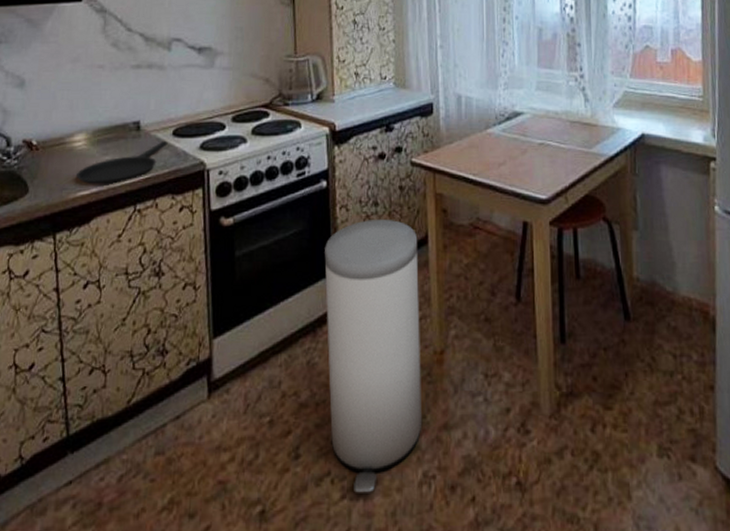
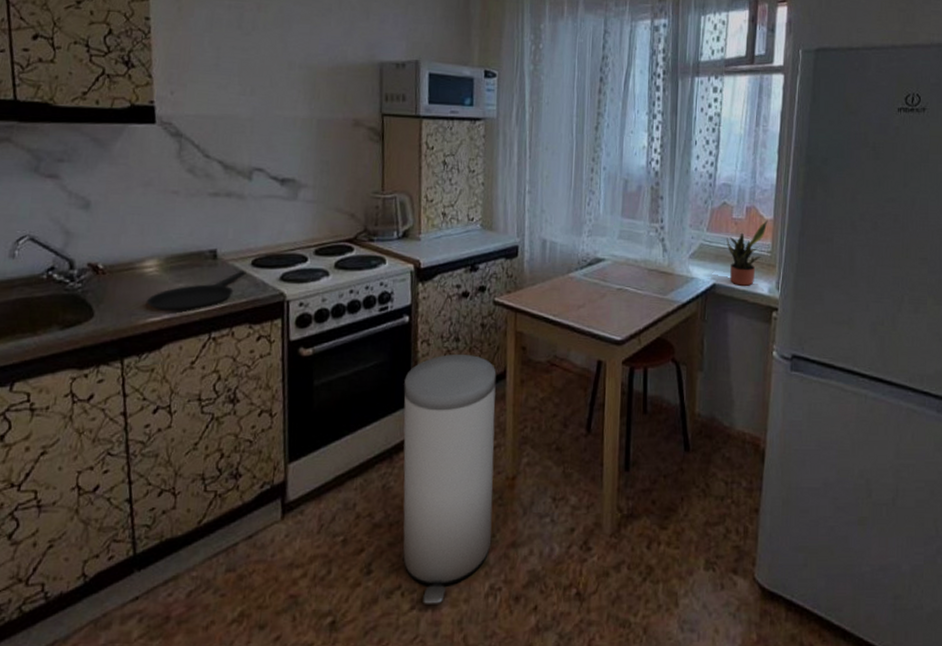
potted plant: none [652,62,697,135] -> present [726,220,768,286]

